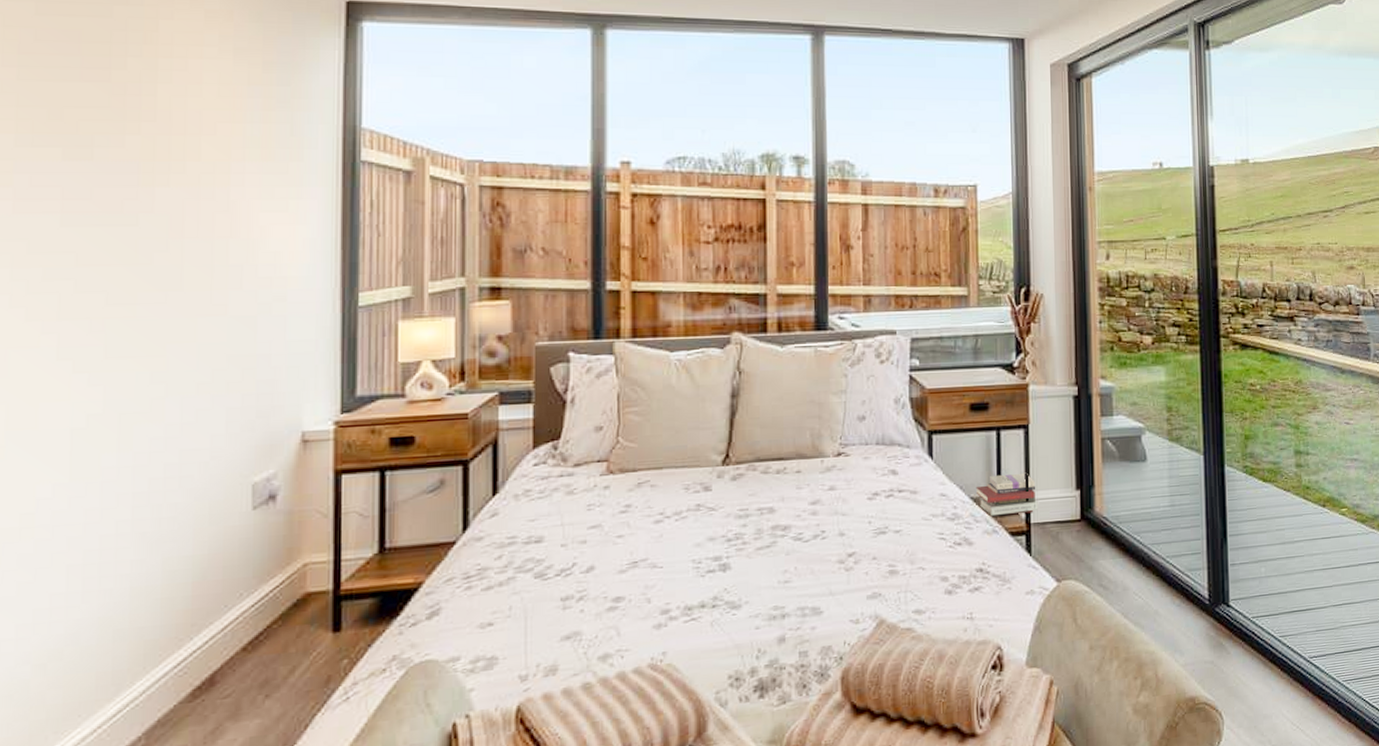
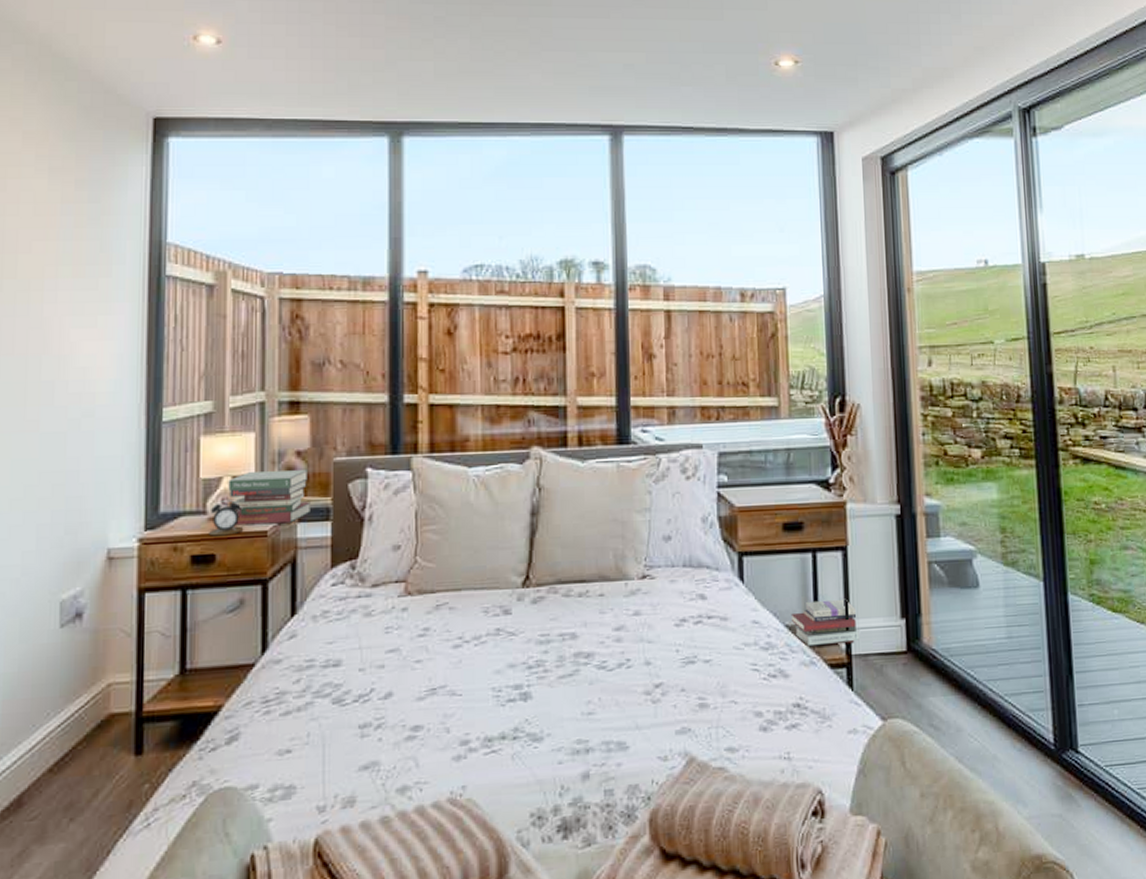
alarm clock: none [408,382,443,419] -> present [209,499,243,537]
books: none [428,354,514,408] -> present [228,470,312,525]

